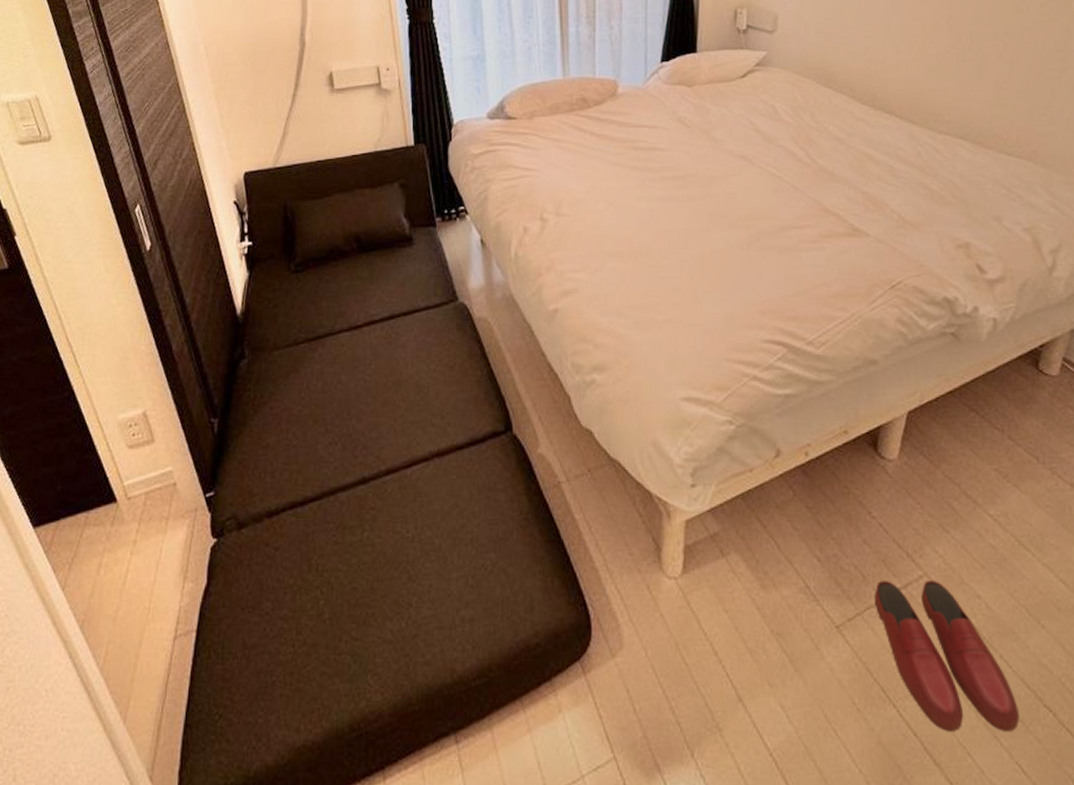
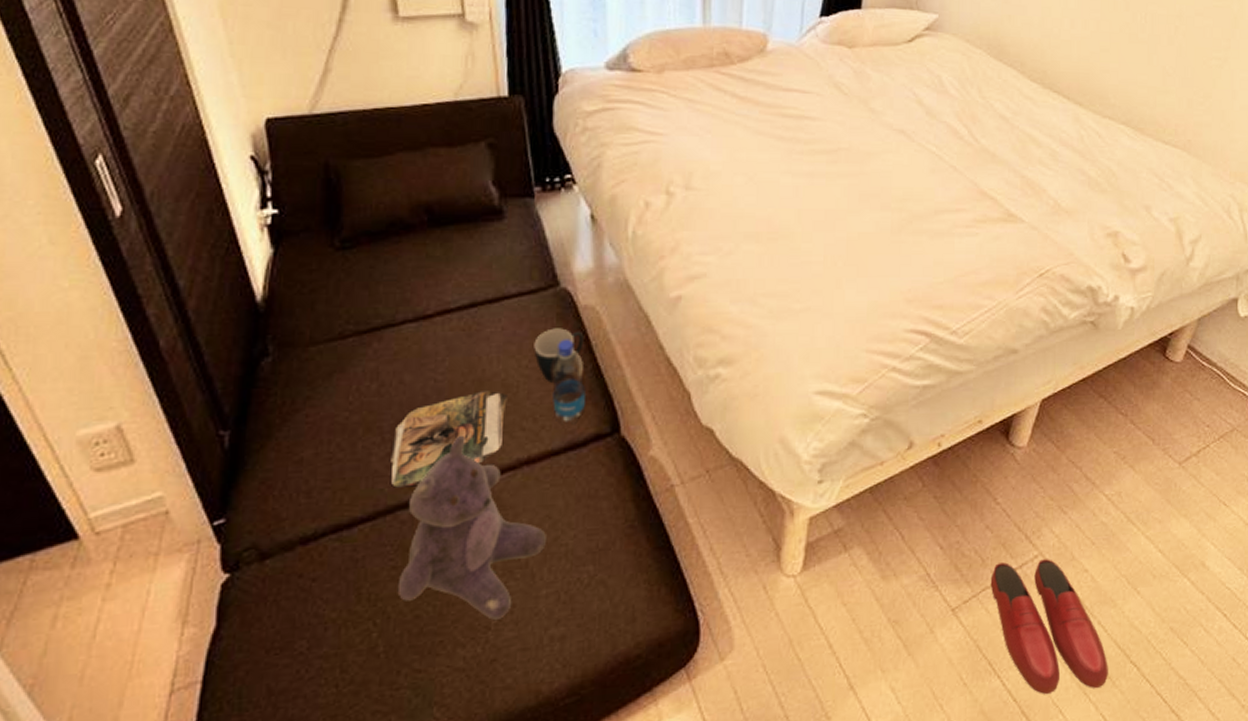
magazine: none [332,391,420,472] -> present [390,391,507,488]
stuffed animal: none [338,430,455,597] -> present [397,436,546,620]
mug: none [440,337,479,384] -> present [534,328,584,383]
bottle: none [454,346,483,422] -> present [550,339,586,424]

